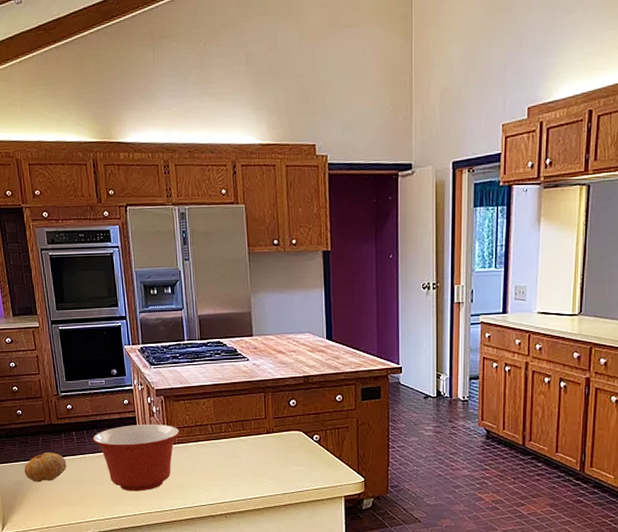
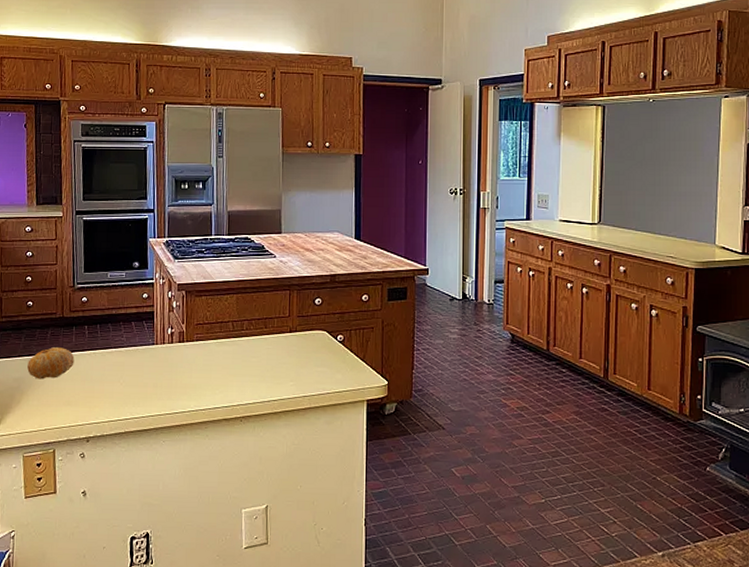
mixing bowl: present [92,424,180,491] -> none [106,319,199,391]

